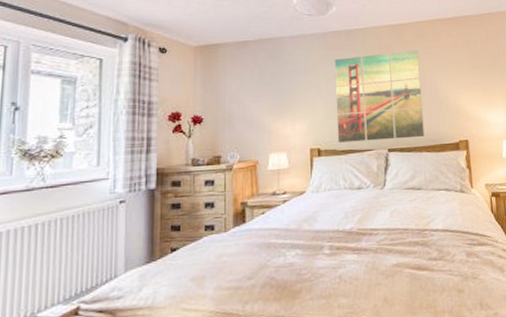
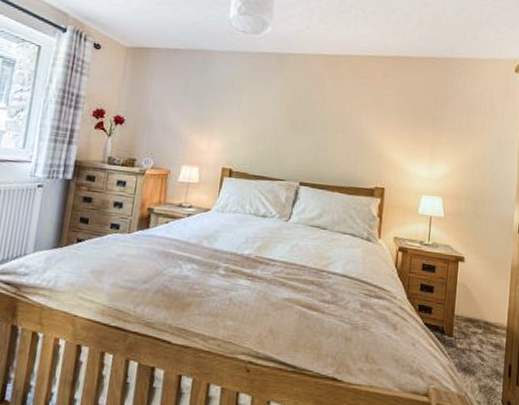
wall art: present [334,50,425,143] -> none [250,81,349,176]

